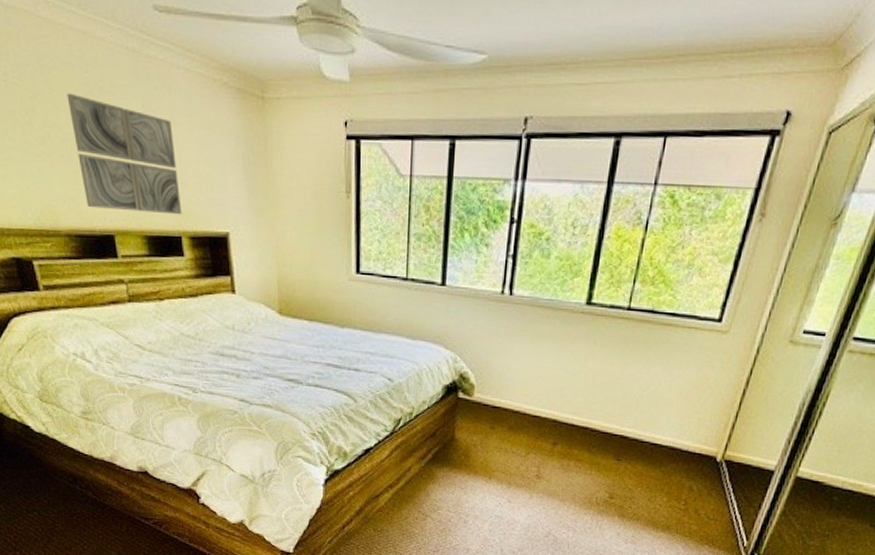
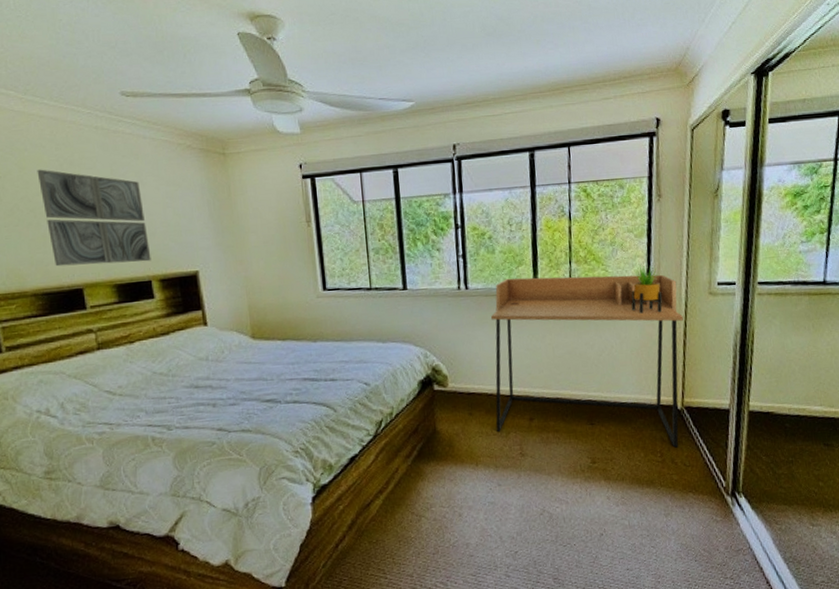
desk: none [516,289,755,499] -> present [490,274,683,448]
potted plant: none [692,296,735,355] -> present [631,265,663,314]

